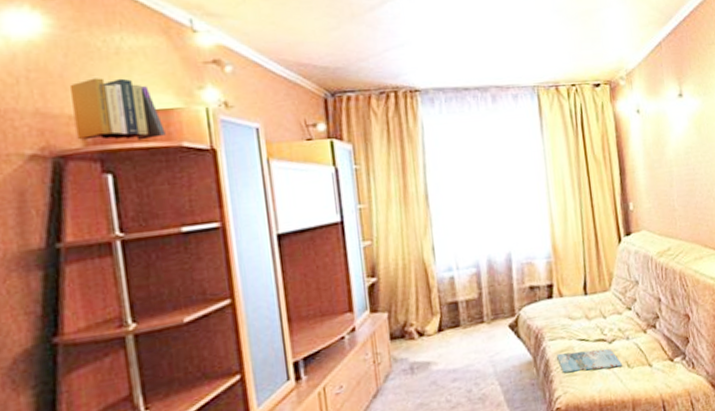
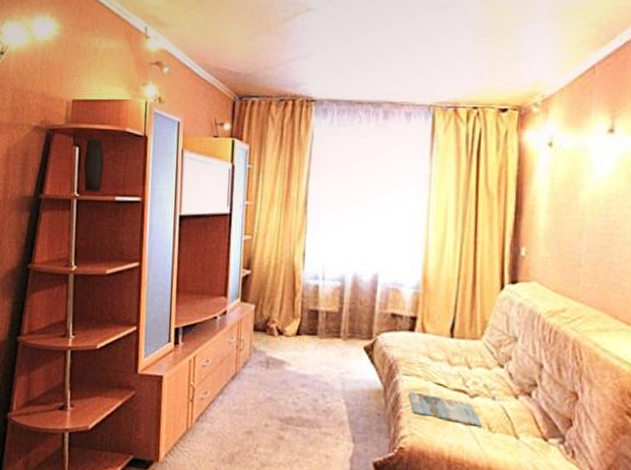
books: present [69,78,166,141] -> none [62,71,116,123]
vase: none [121,160,158,229] -> present [82,138,105,193]

